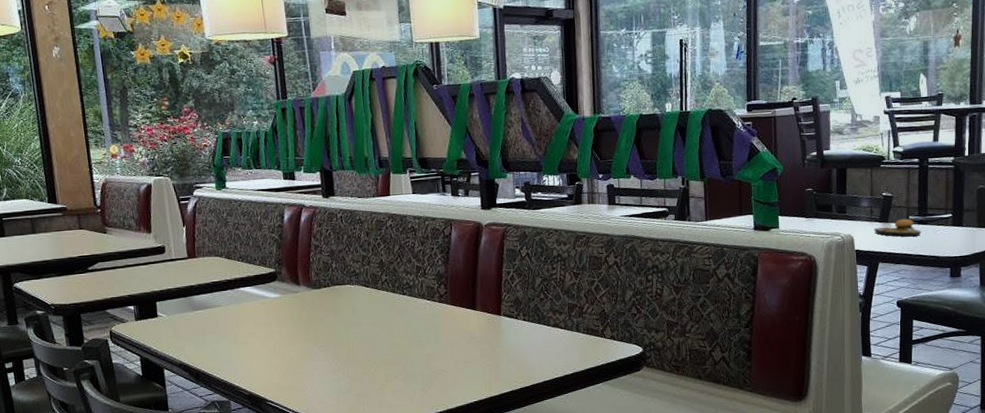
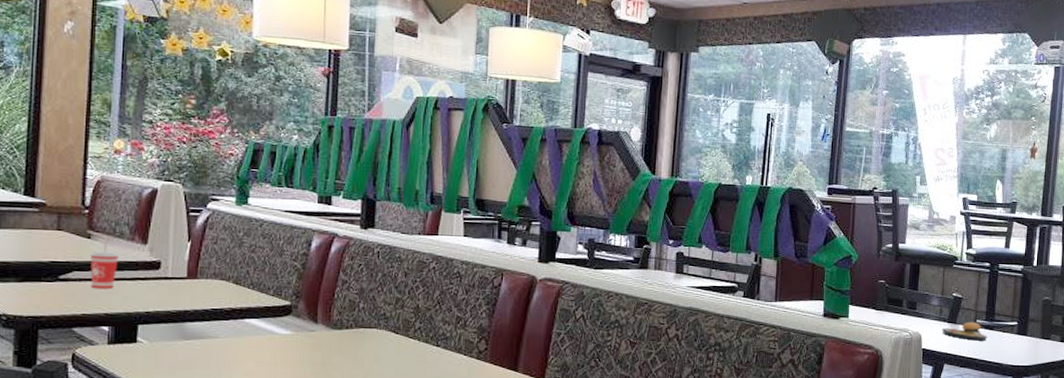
beverage cup: none [102,227,132,276] -> present [86,231,120,290]

